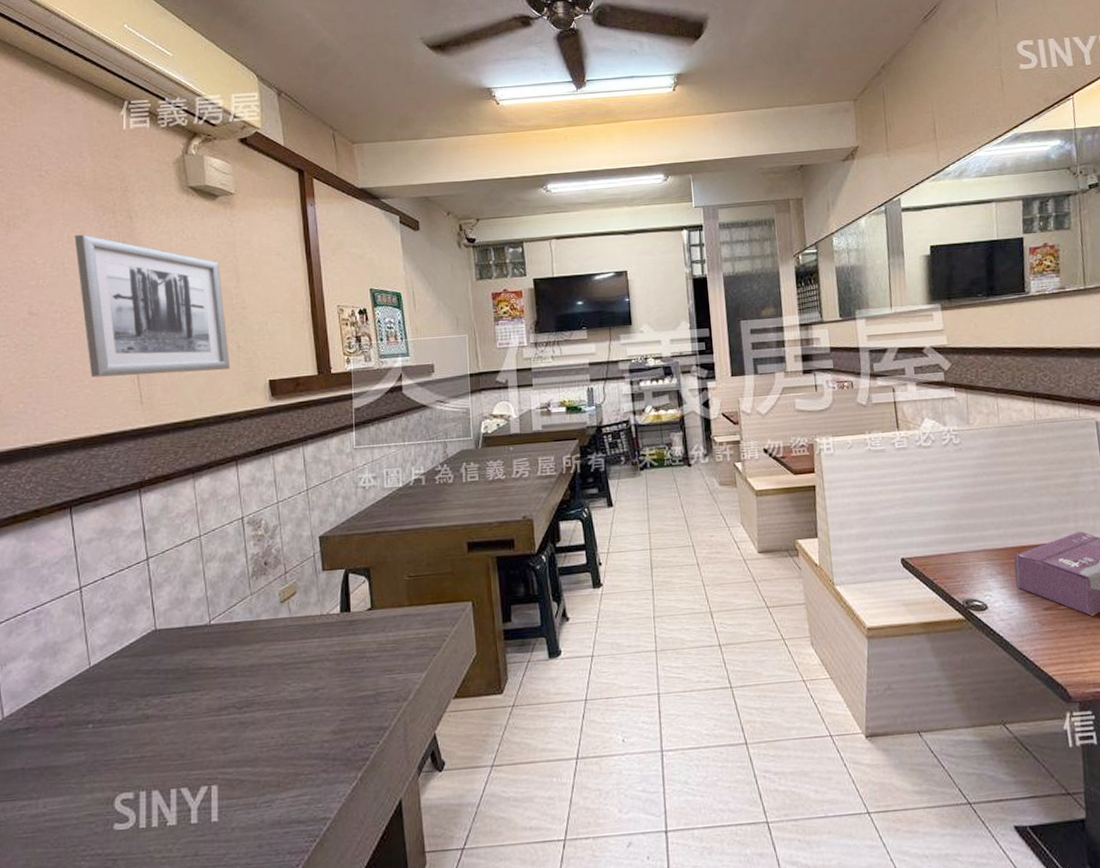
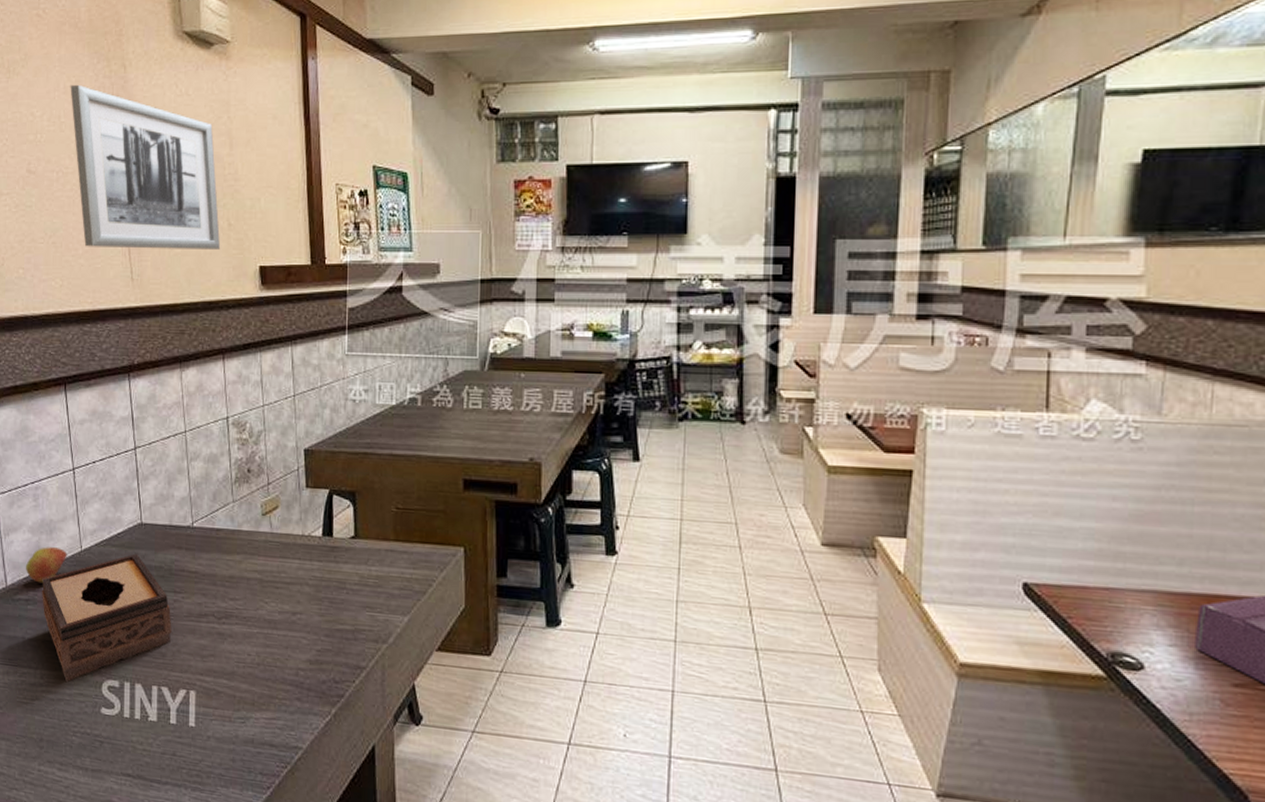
apple: none [25,669,74,709] -> present [25,547,68,583]
tissue box: none [44,660,191,805] -> present [41,553,172,682]

